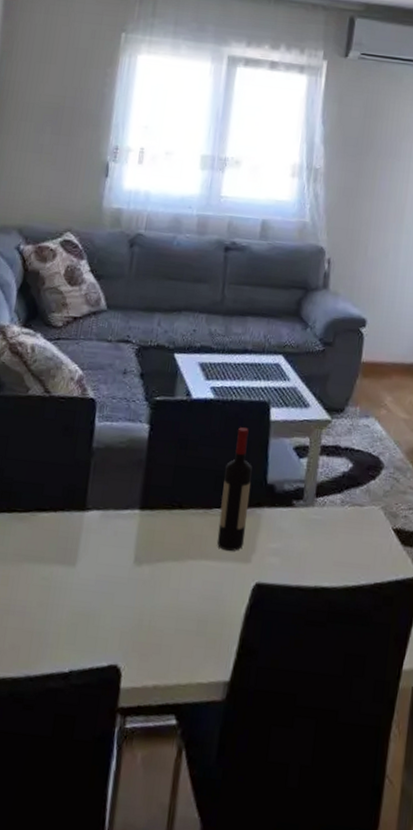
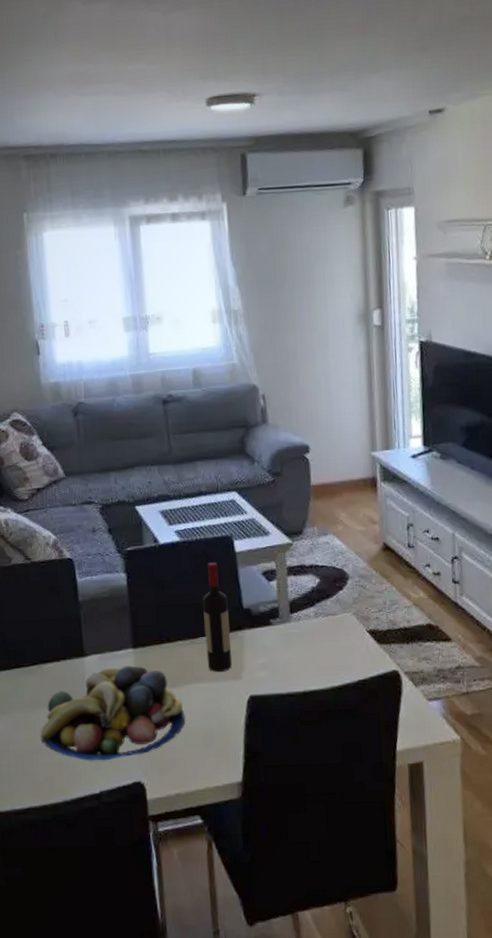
fruit bowl: none [16,527,182,635] -> present [40,665,186,761]

